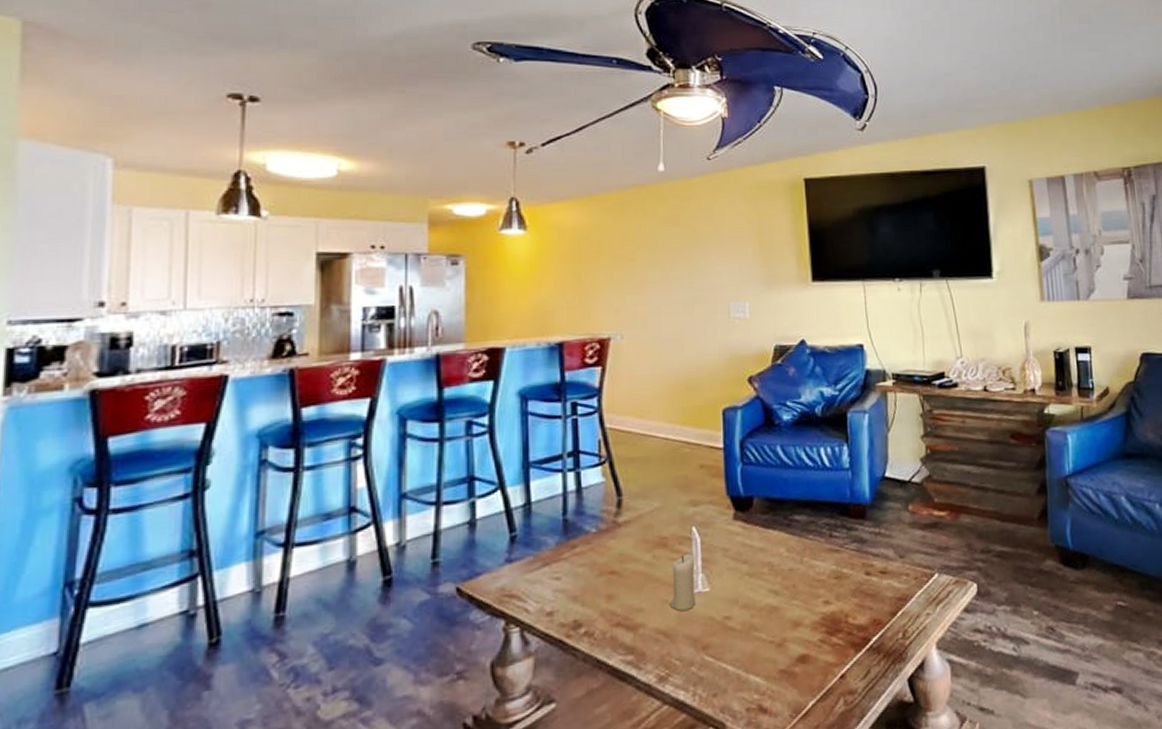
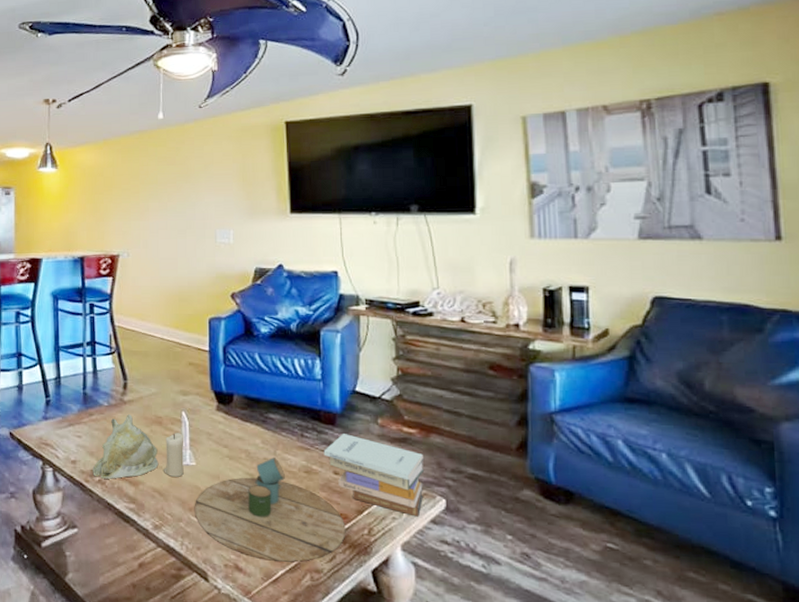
seashell: none [576,539,664,629] -> present [92,414,159,479]
decorative tray: none [708,565,880,692] -> present [194,456,346,563]
books: none [854,526,956,609] -> present [323,434,425,517]

